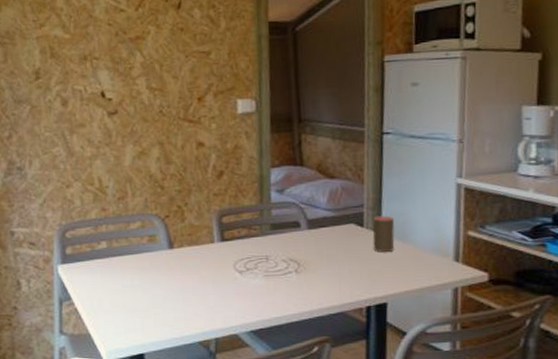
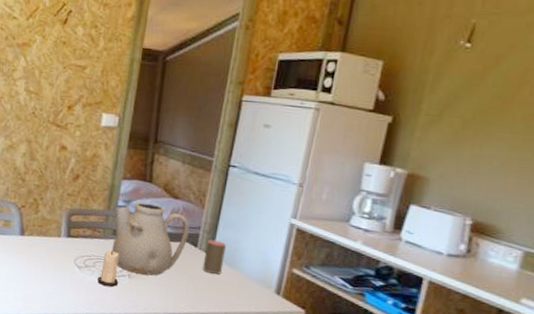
candle: none [262,247,286,288] -> present [97,250,119,287]
teapot: none [266,188,352,267] -> present [111,202,189,276]

